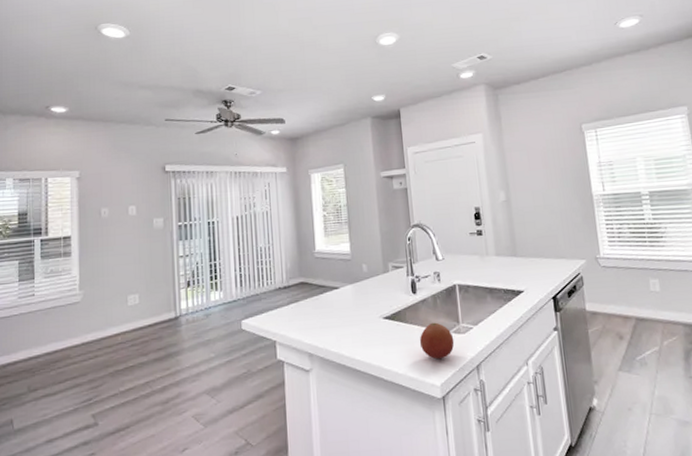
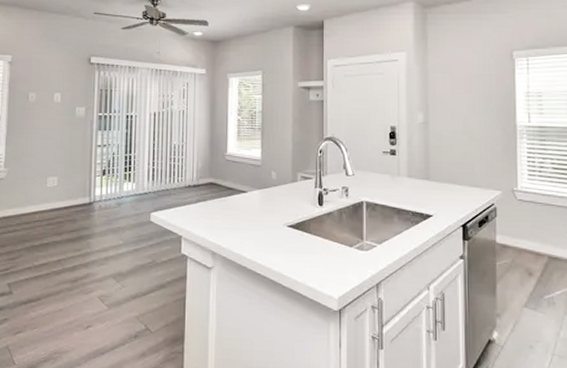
fruit: present [419,322,455,360] -> none [321,236,356,273]

